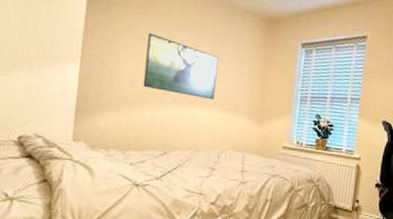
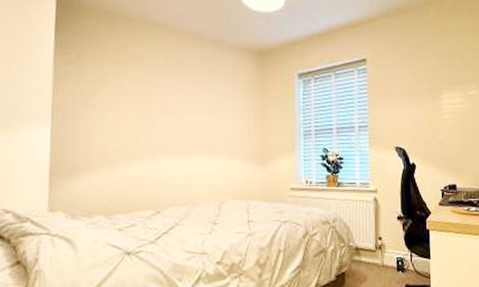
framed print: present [143,33,219,100] -> none [126,81,209,146]

